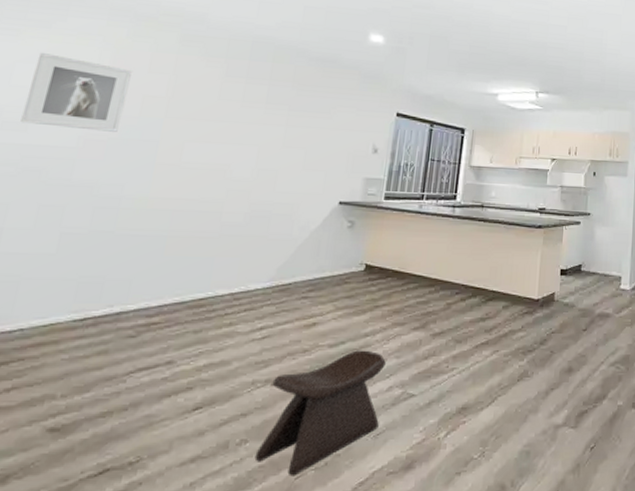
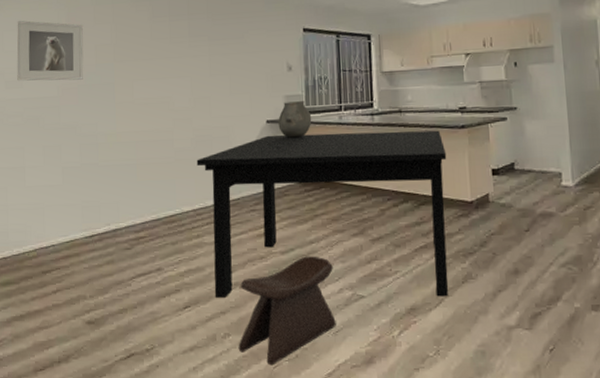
dining table: none [237,217,521,397] -> present [196,130,448,298]
ceramic pot: none [351,185,390,223] -> present [278,101,312,138]

